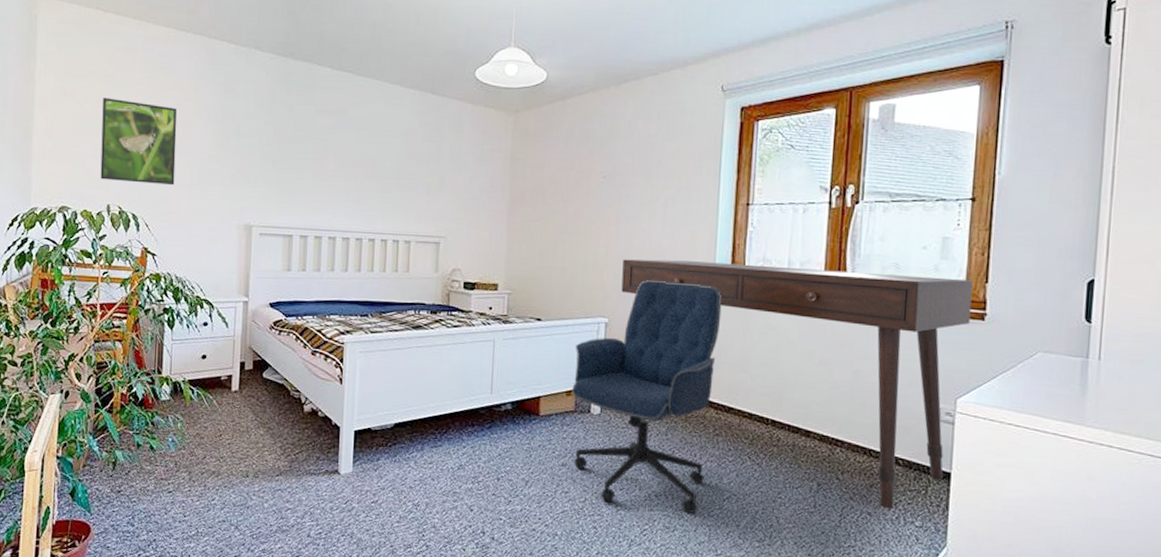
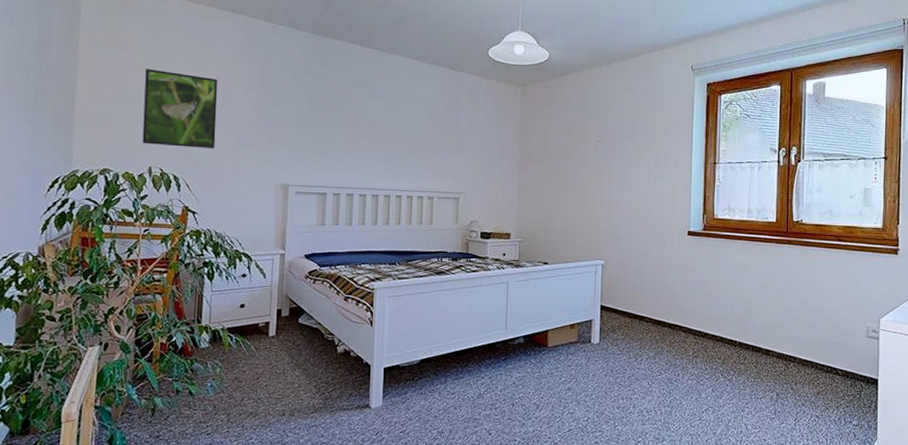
office chair: present [572,280,722,514] -> none [575,228,697,426]
desk: present [621,259,973,509] -> none [614,209,888,412]

